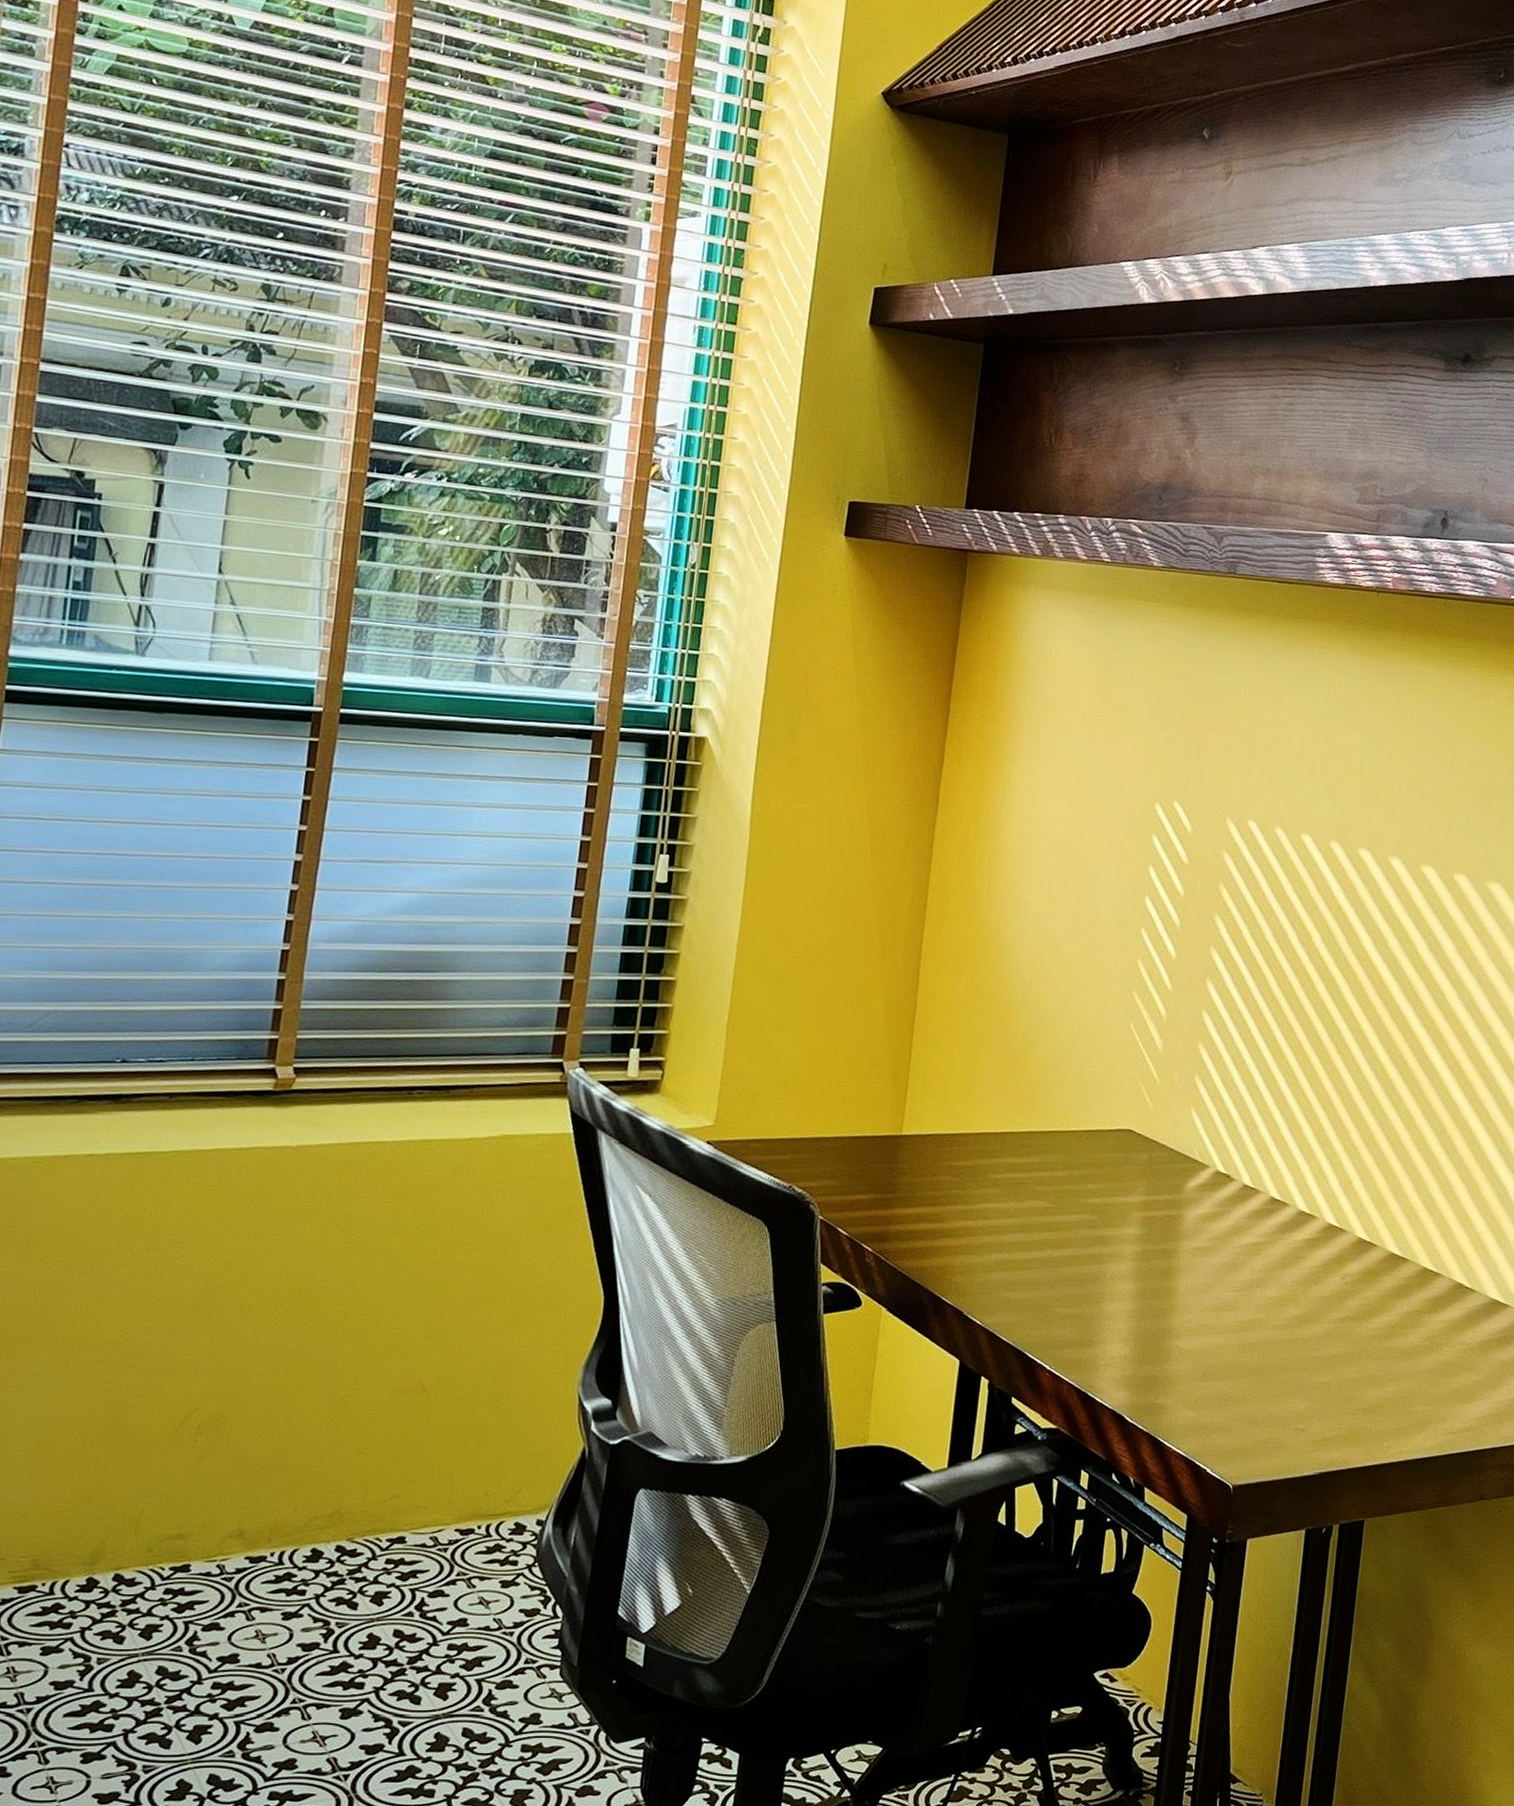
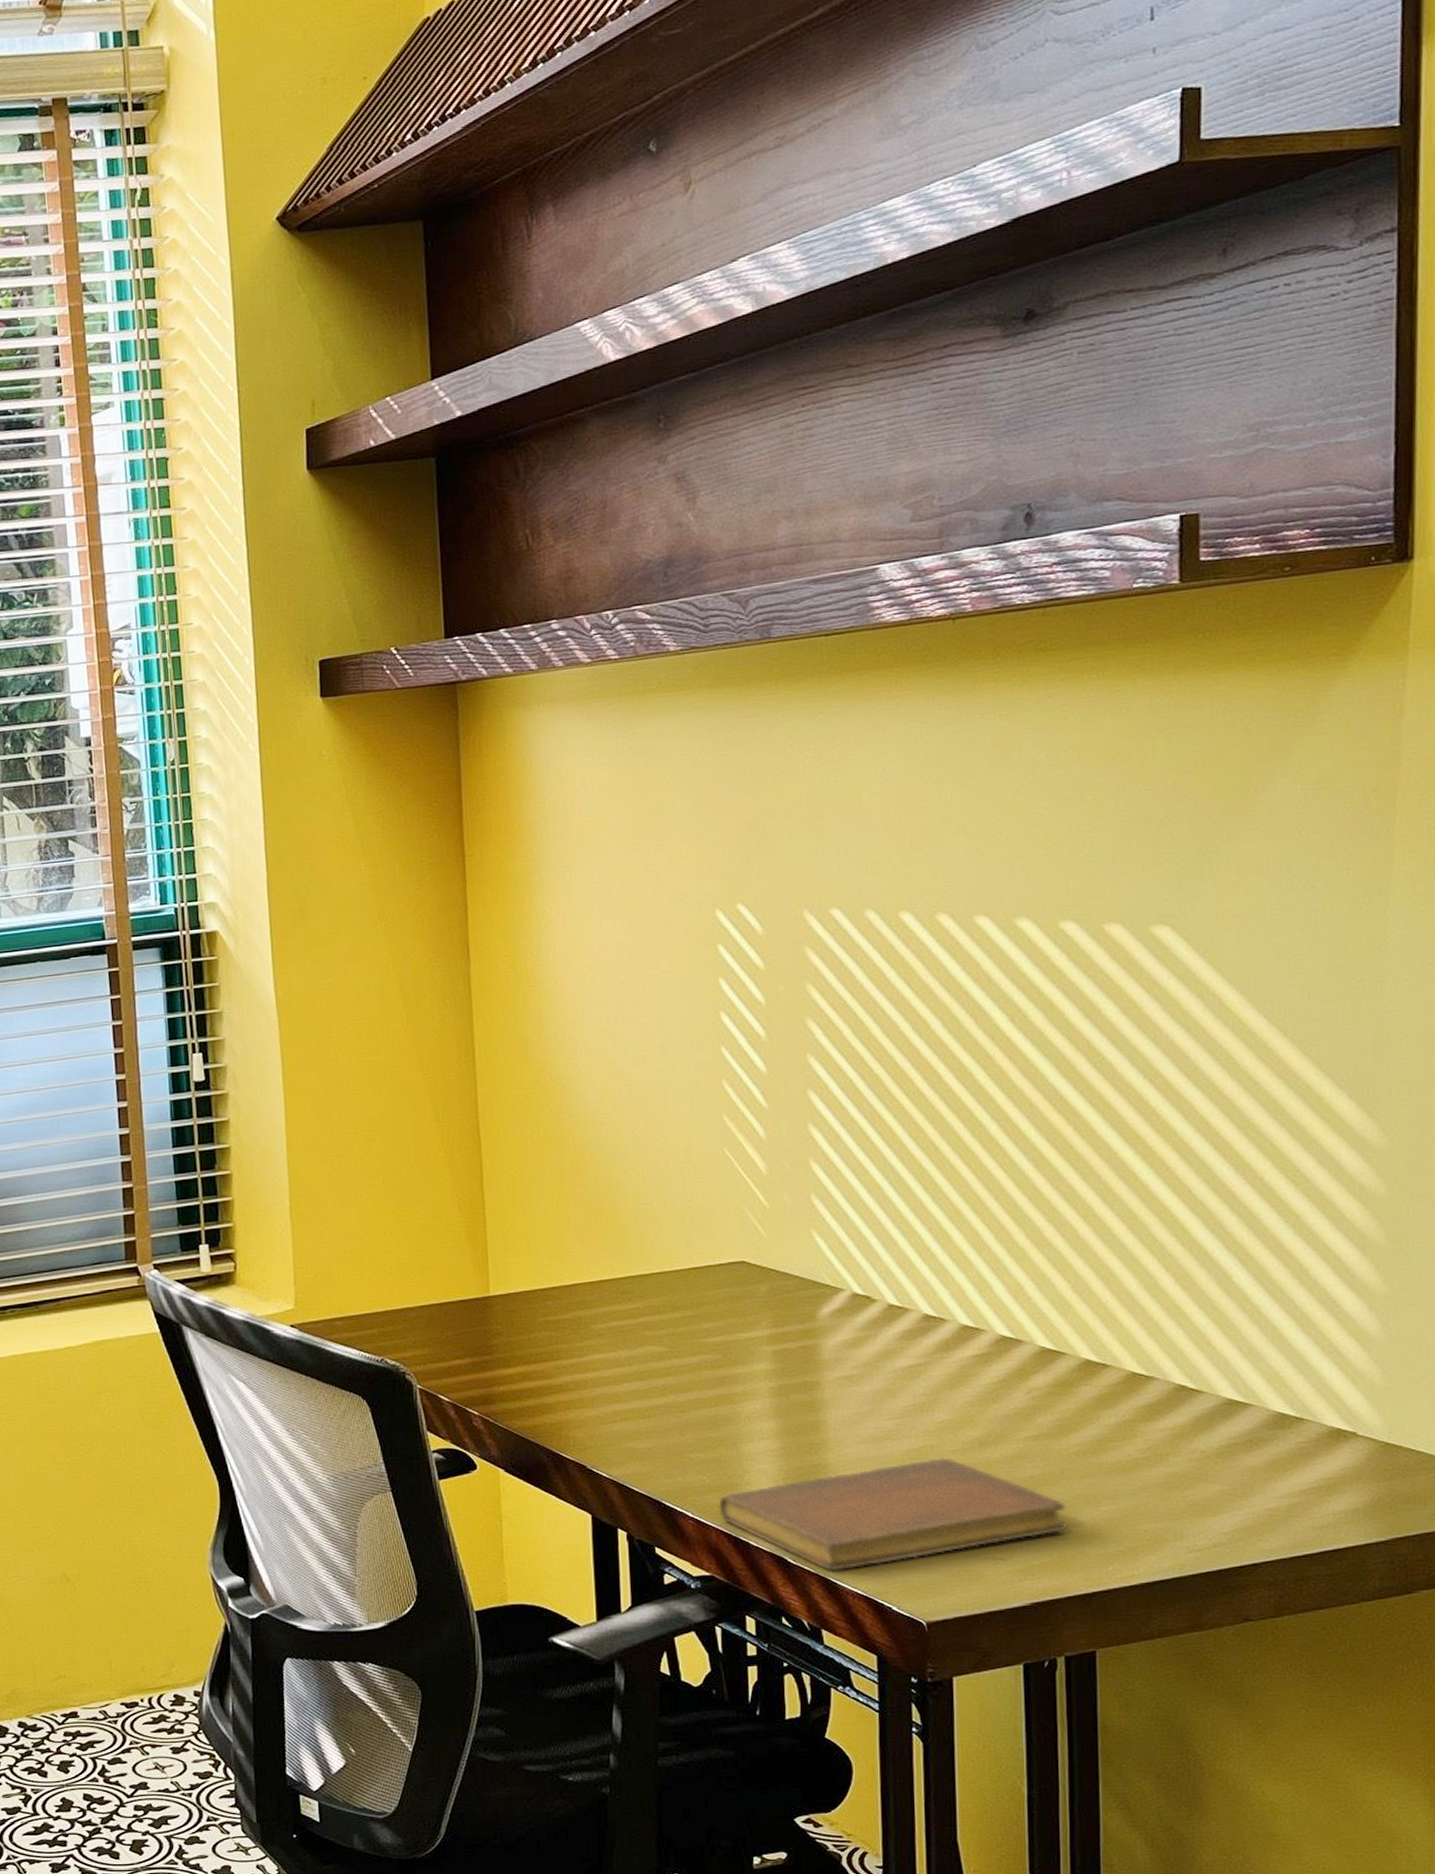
notebook: none [1073,1330,1359,1432] -> present [719,1456,1069,1571]

